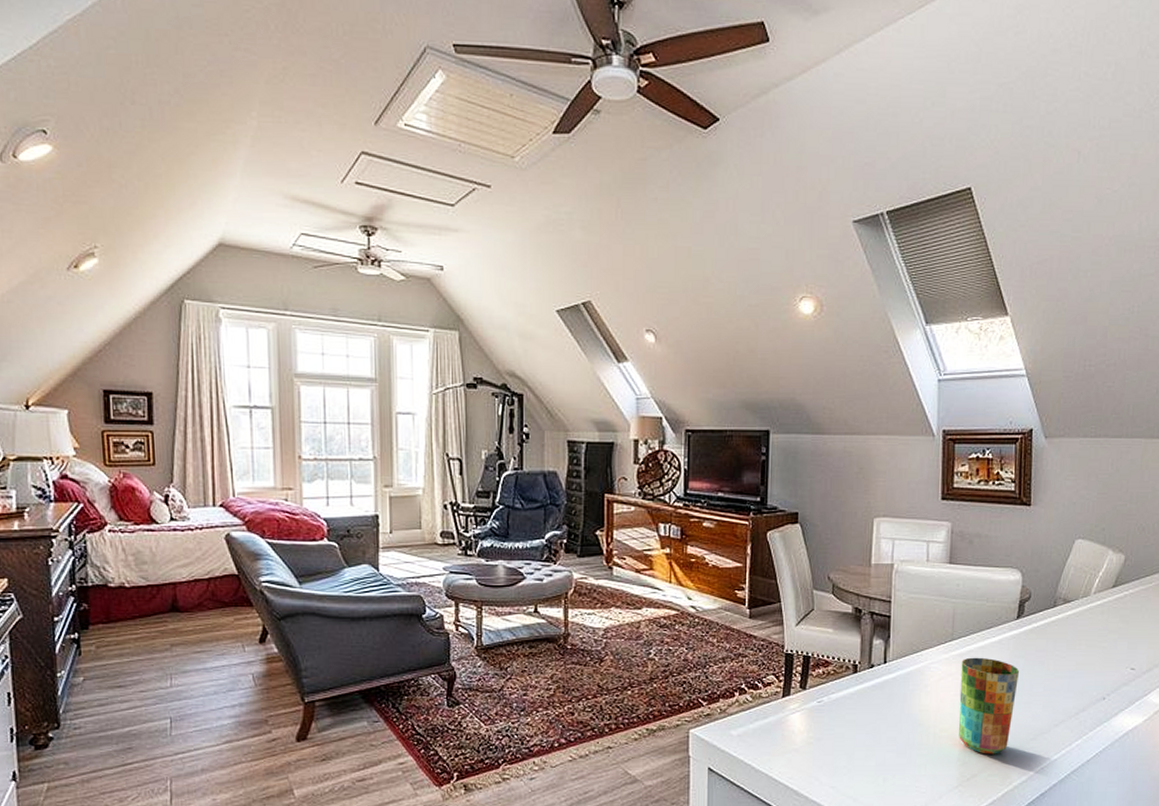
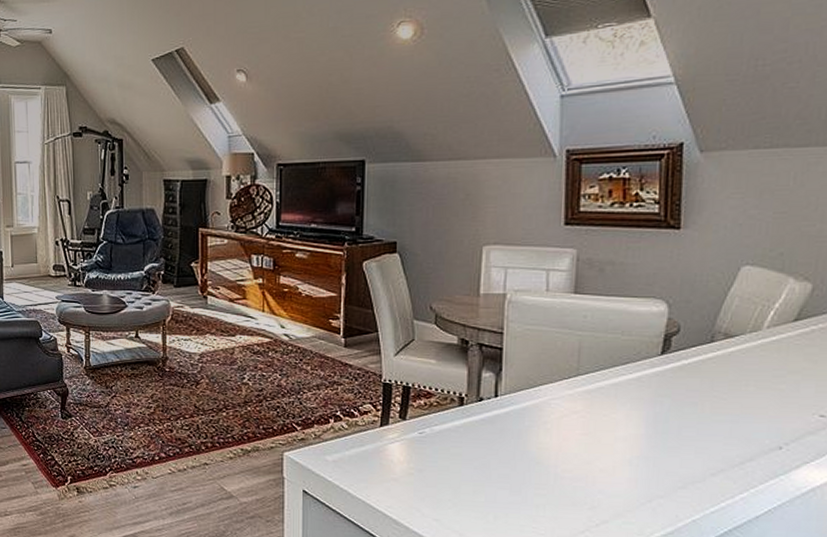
cup: present [958,657,1019,755] -> none [585,394,663,501]

